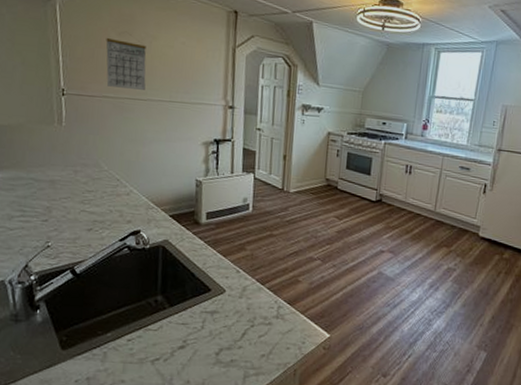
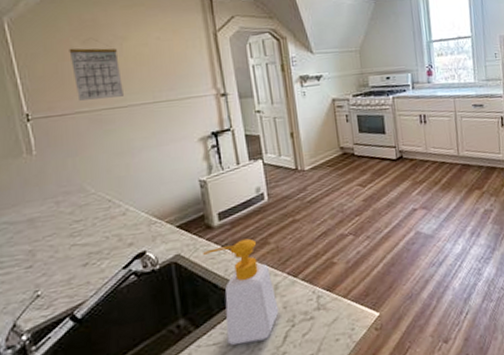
soap bottle: none [188,240,243,332] -> present [203,238,279,345]

